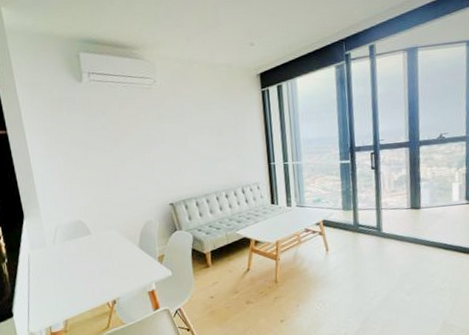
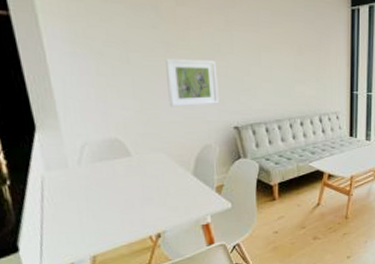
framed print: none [114,149,157,191] -> present [166,59,219,107]

